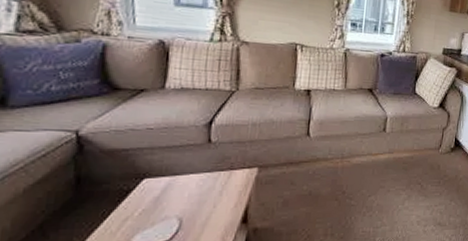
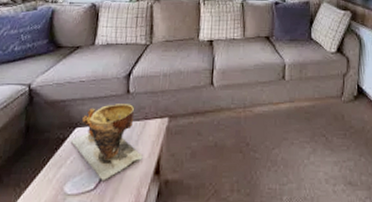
clay pot: none [137,152,228,231] -> present [70,102,143,180]

